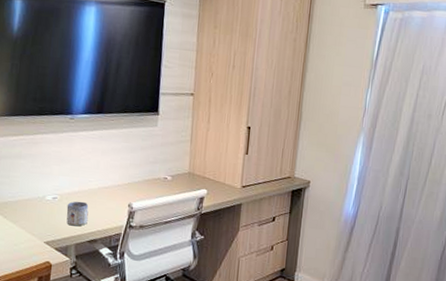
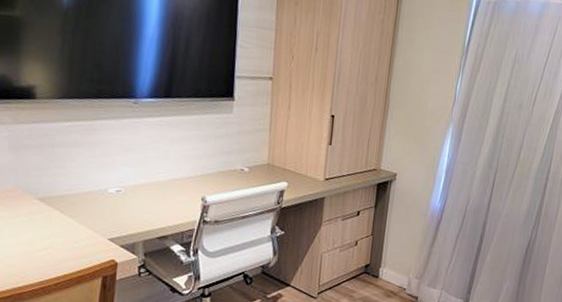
mug: present [66,201,89,227] -> none [132,194,158,222]

